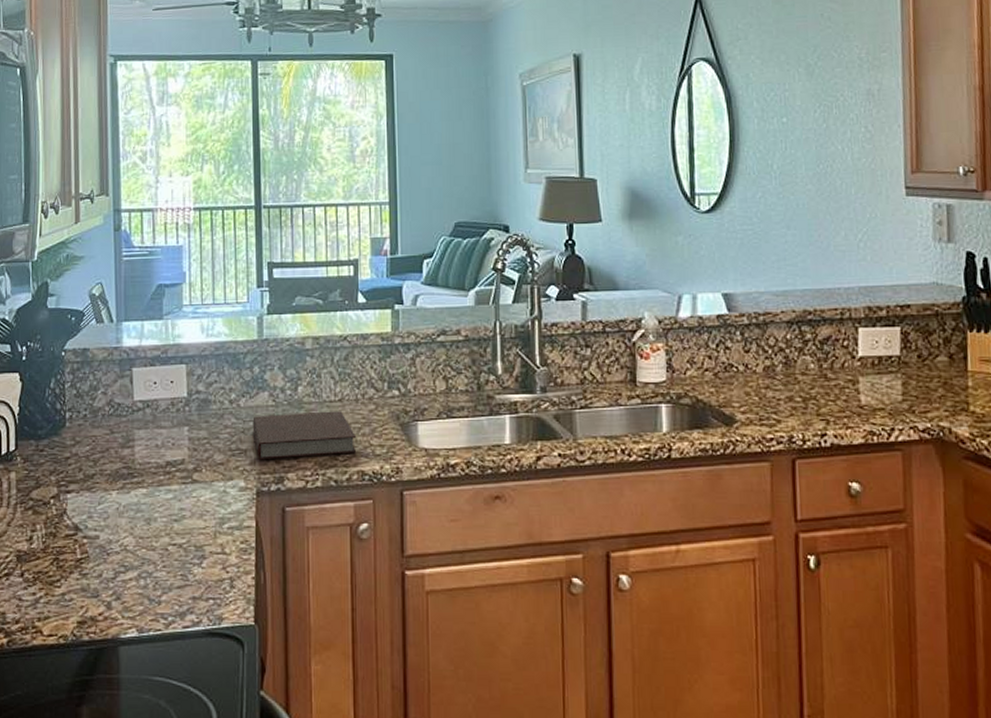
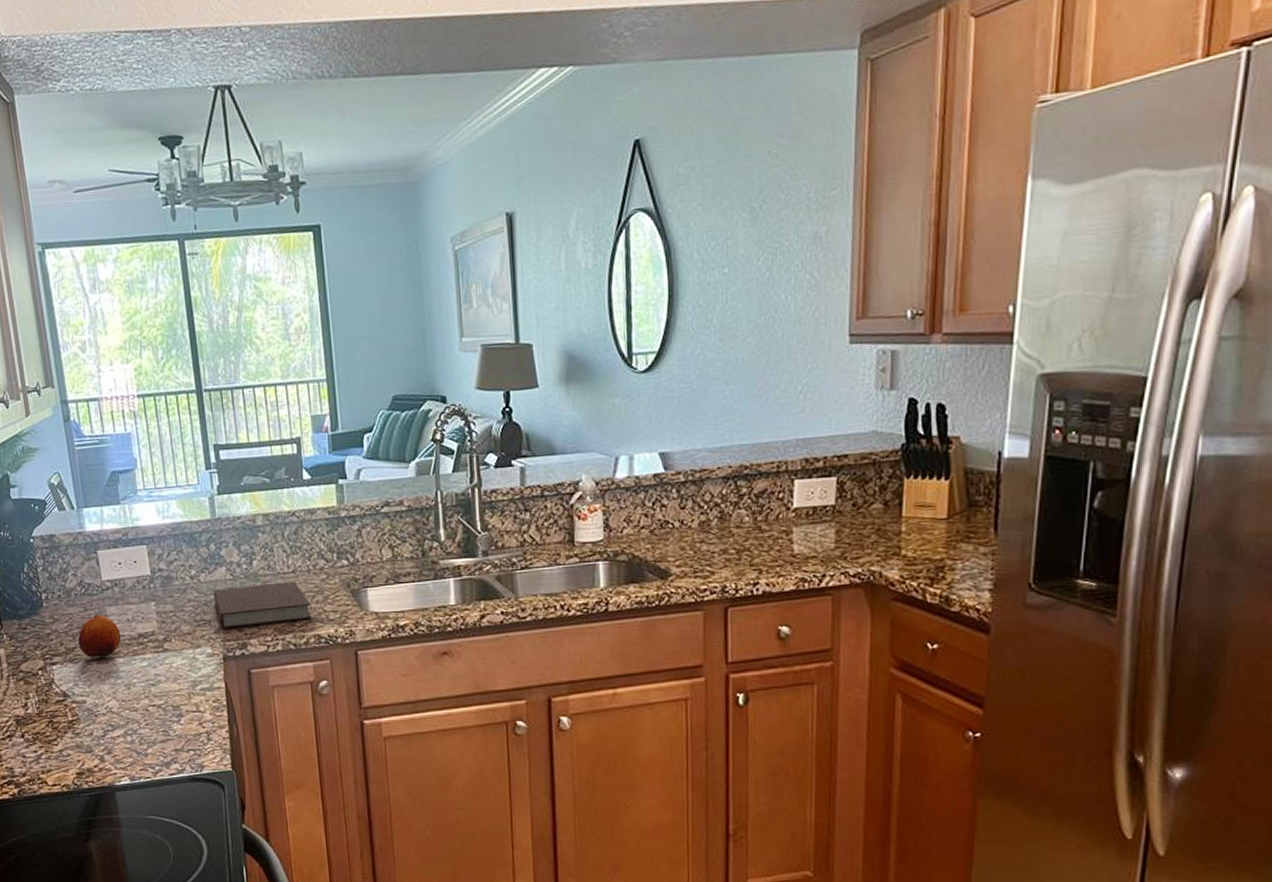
fruit: none [99,438,147,487] -> present [78,614,121,658]

